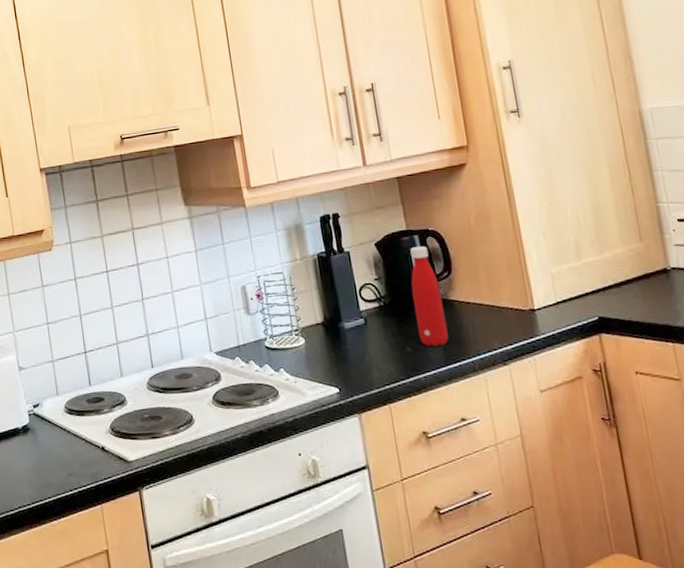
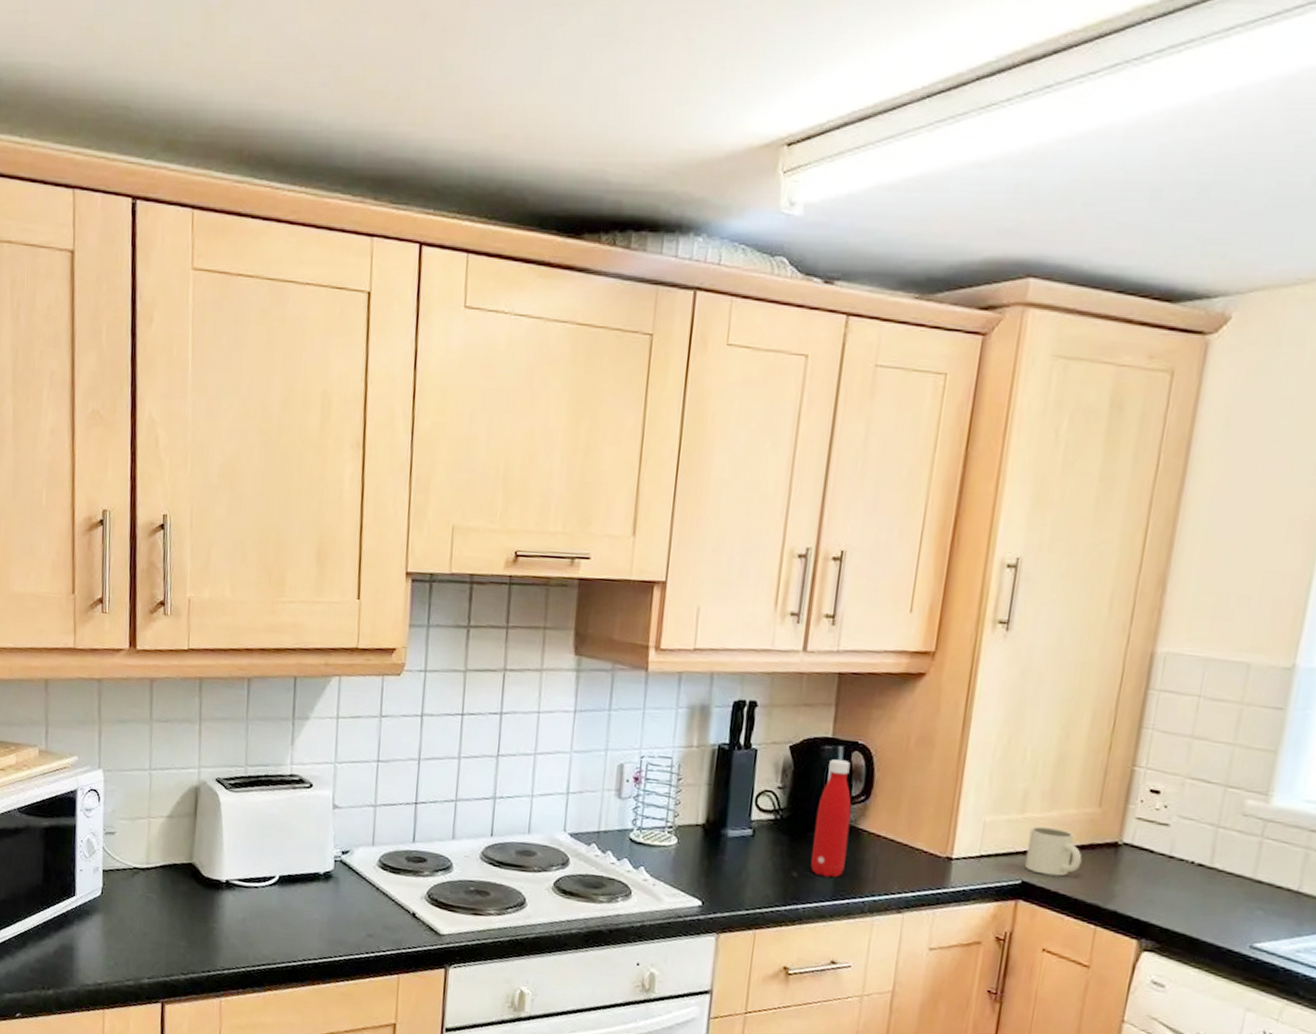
mug: none [590,267,643,308] -> present [1024,826,1082,877]

